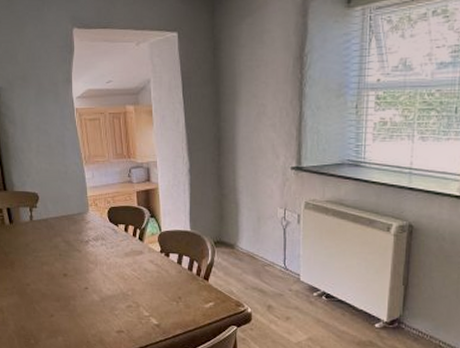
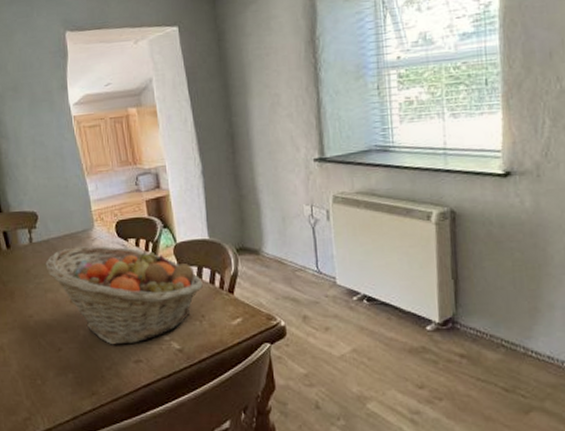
fruit basket: none [43,227,182,317] -> present [45,246,203,345]

